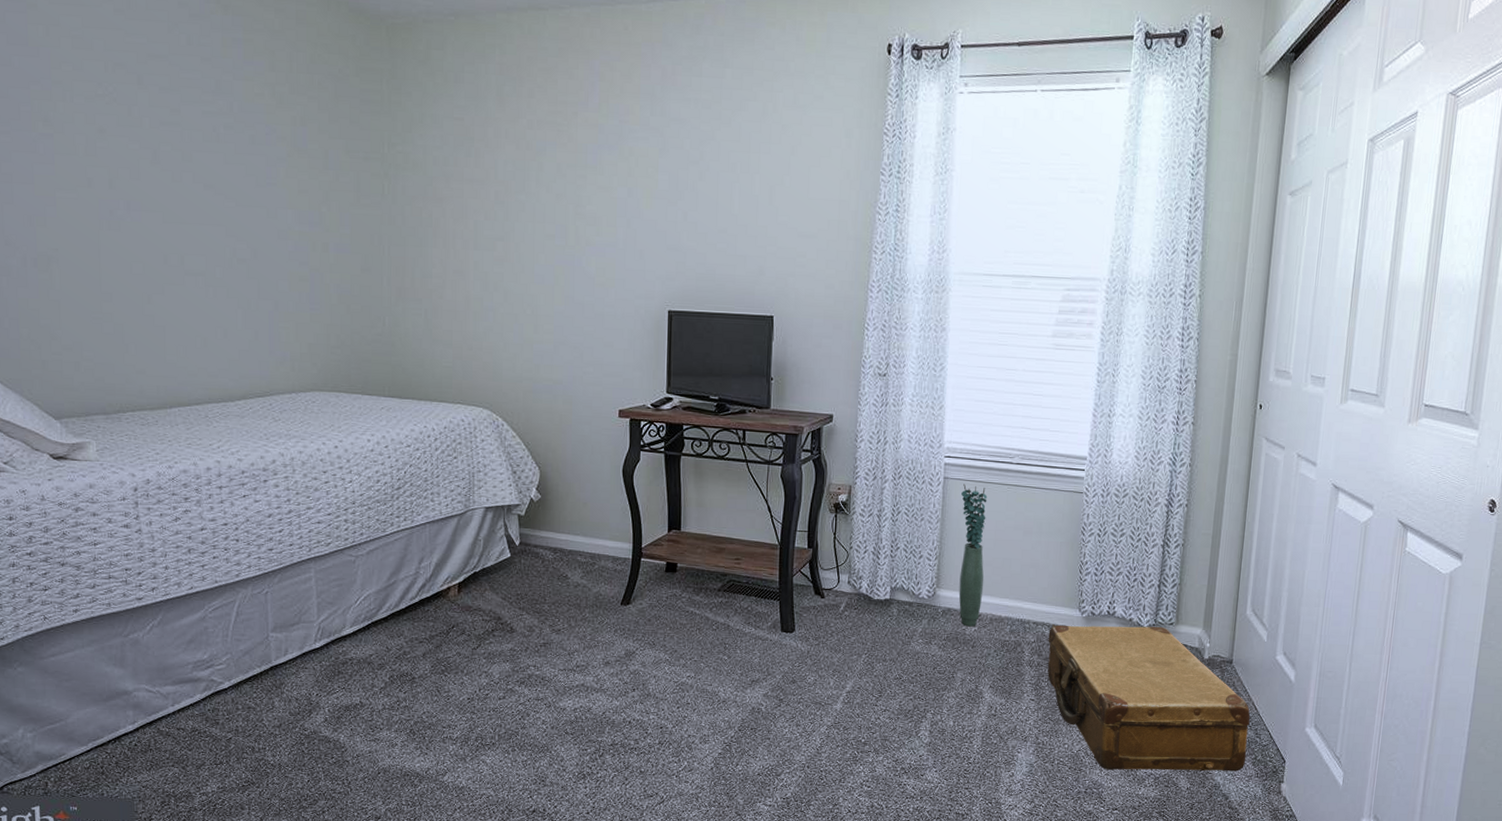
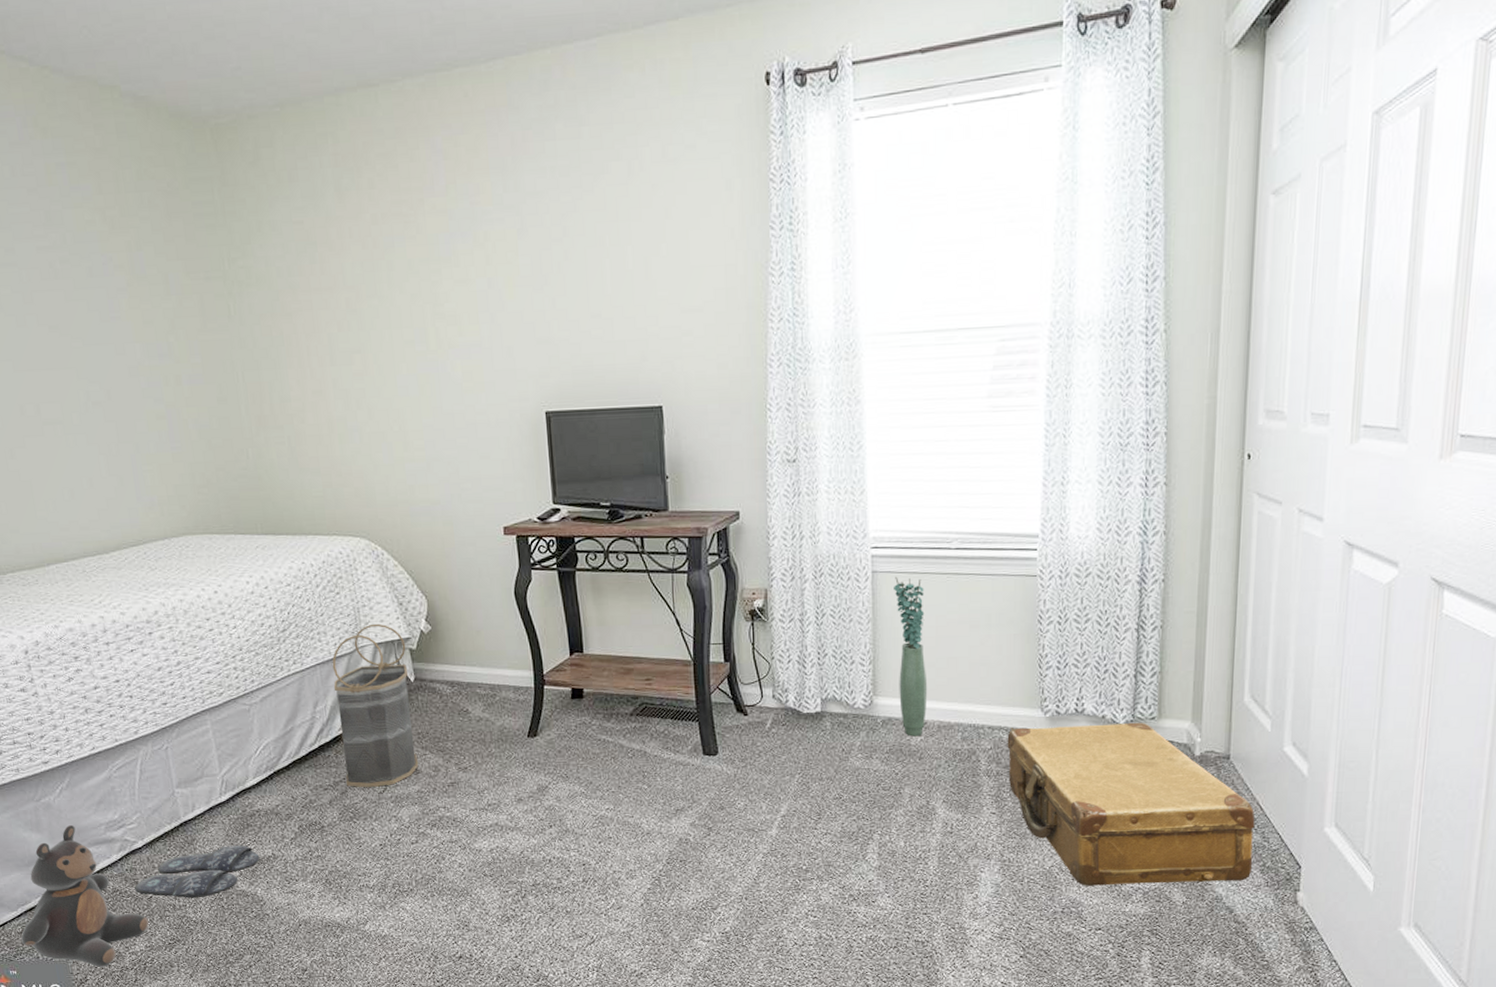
teddy bear: none [88,662,224,807] -> present [21,824,149,967]
slippers: none [215,691,347,741] -> present [135,845,260,897]
basket: none [440,488,515,644] -> present [332,623,419,788]

